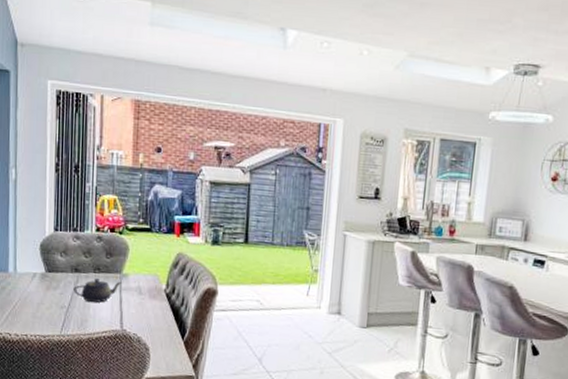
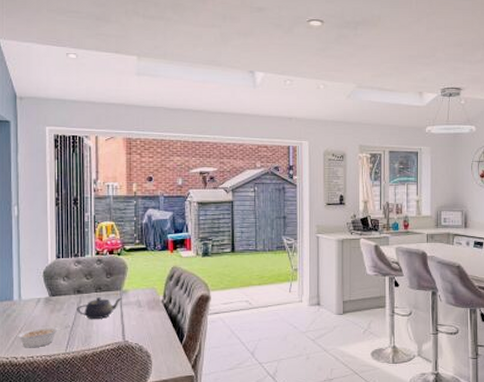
legume: none [11,304,57,326] -> present [17,326,62,348]

